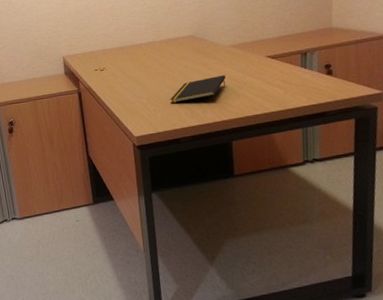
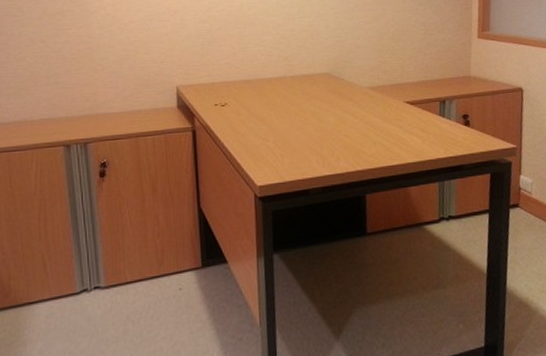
notepad: present [170,75,226,103] -> none [300,120,363,148]

